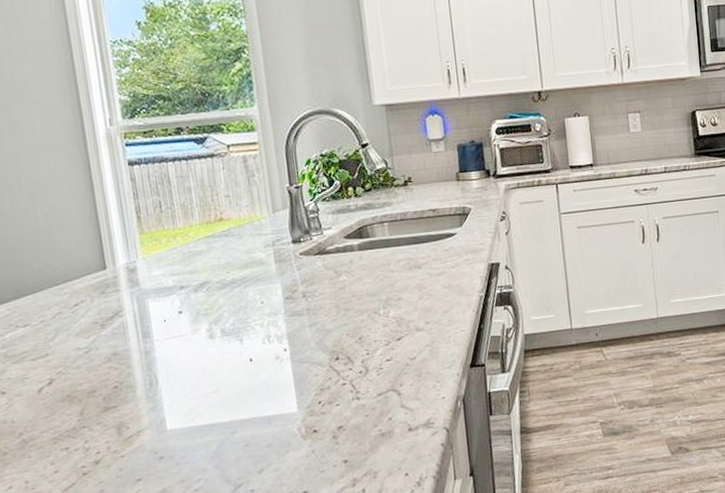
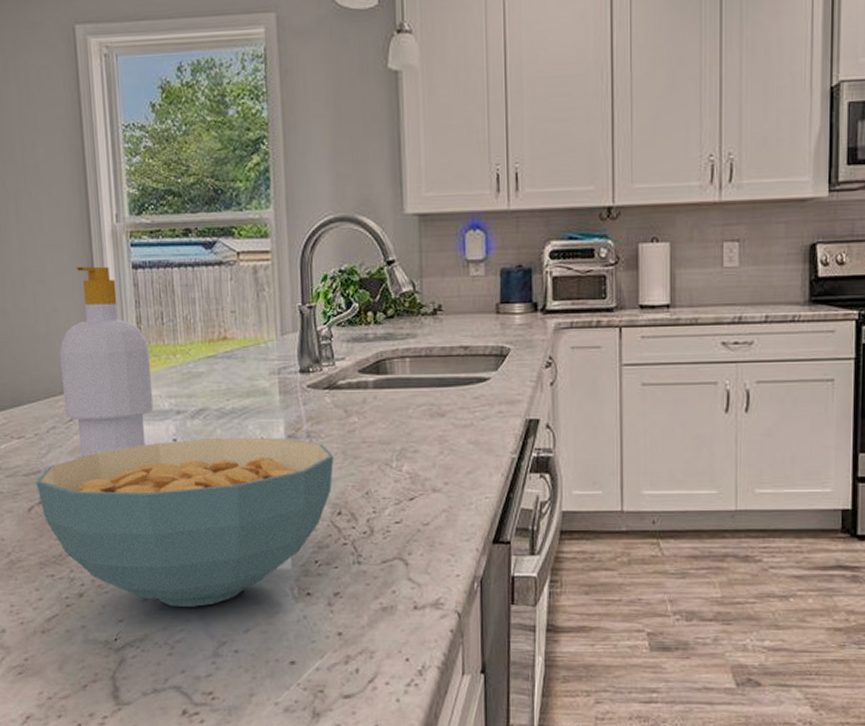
cereal bowl: none [44,300,329,460] -> present [36,437,334,607]
soap bottle: none [61,165,158,337] -> present [60,266,154,458]

